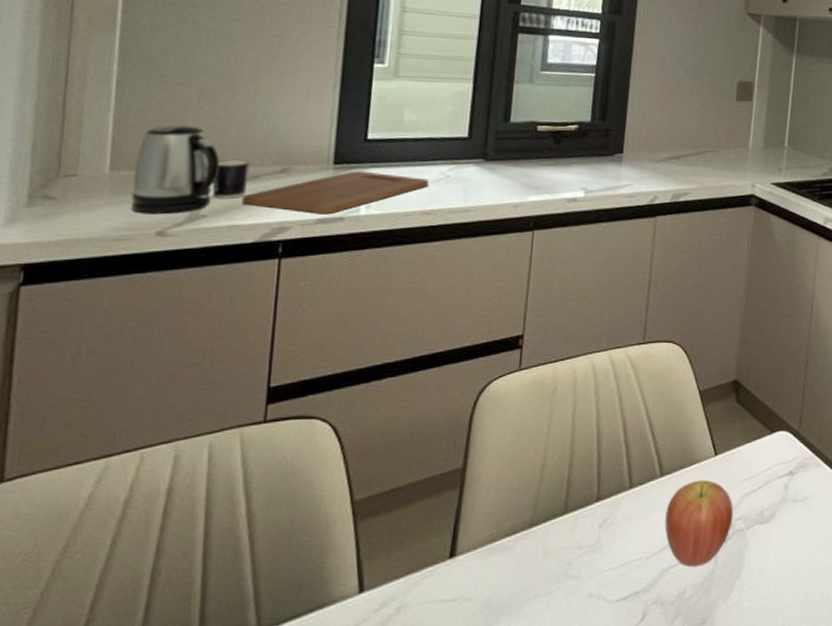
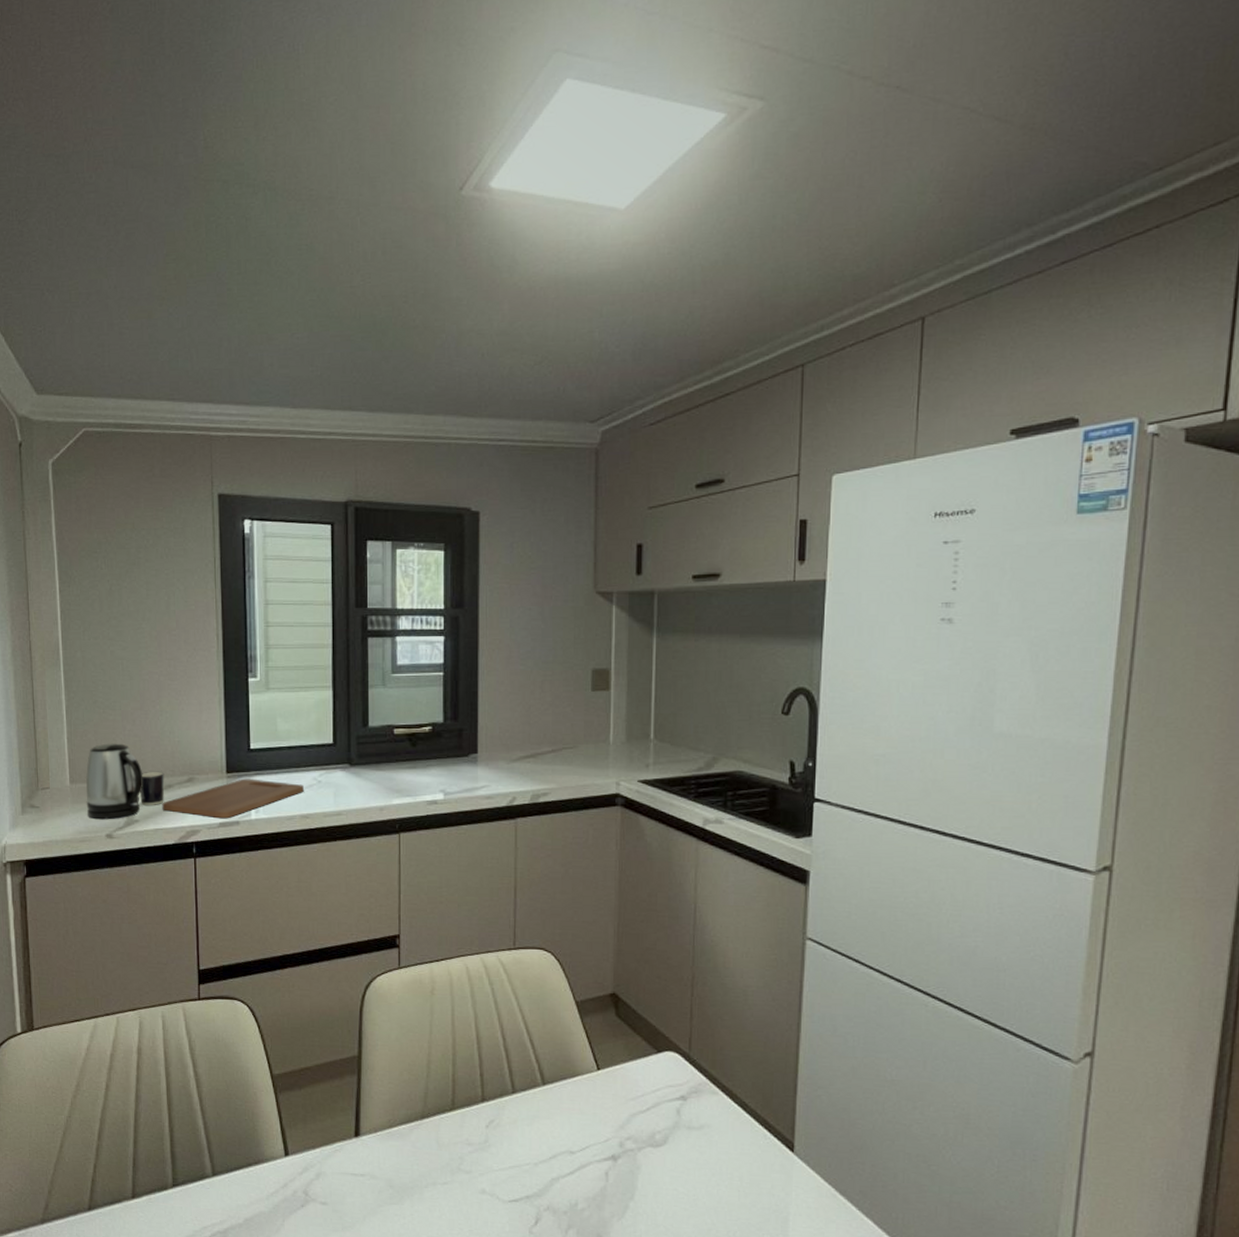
fruit: present [664,480,734,567] -> none [551,1093,622,1181]

